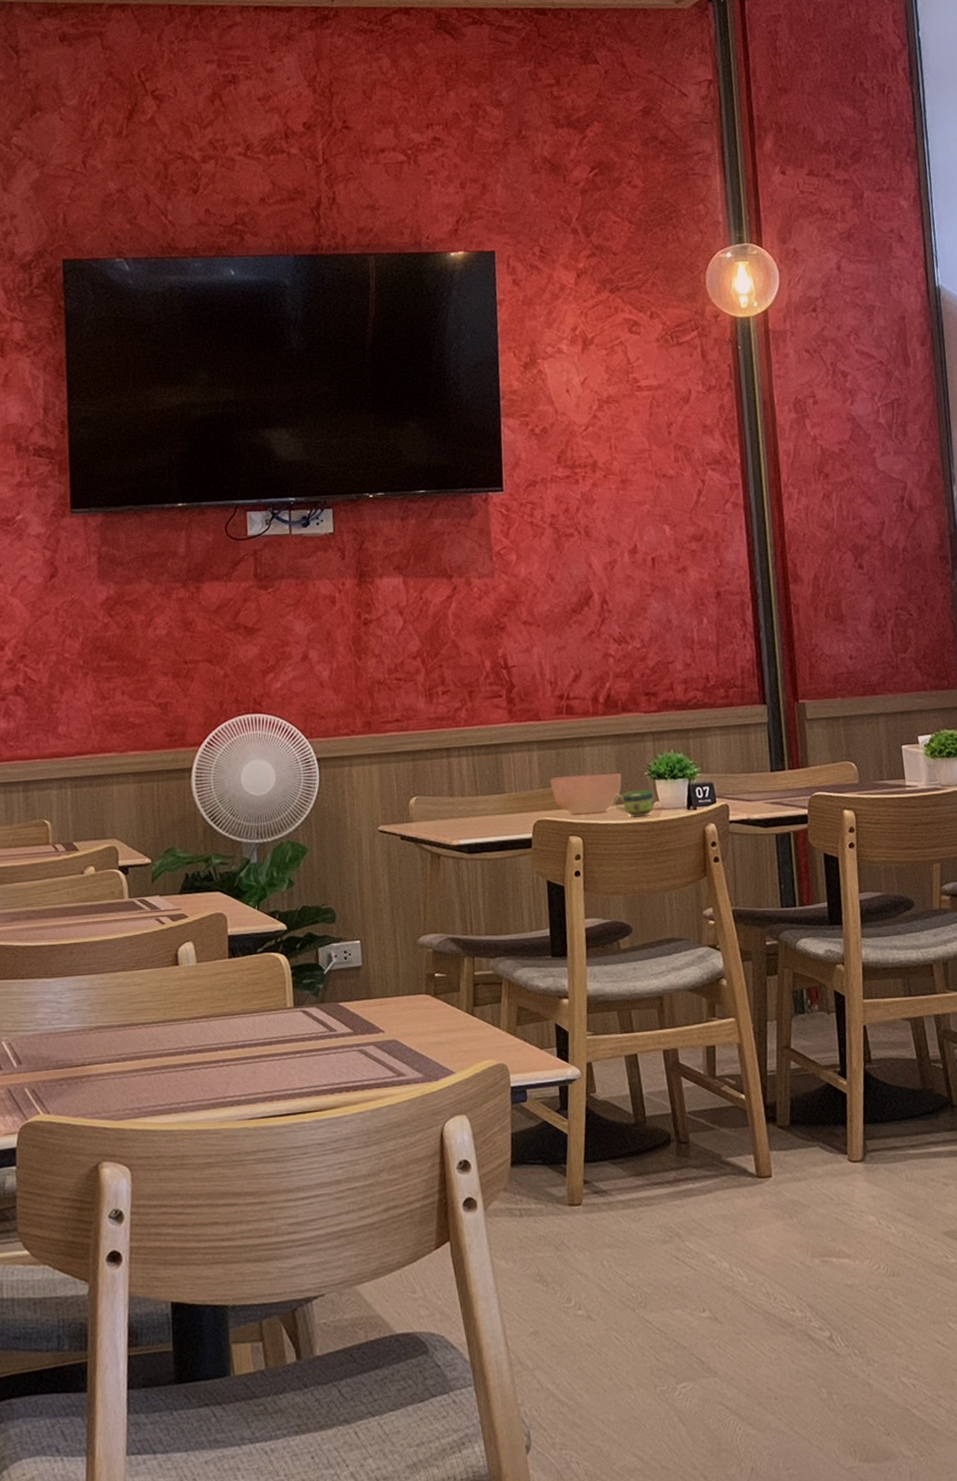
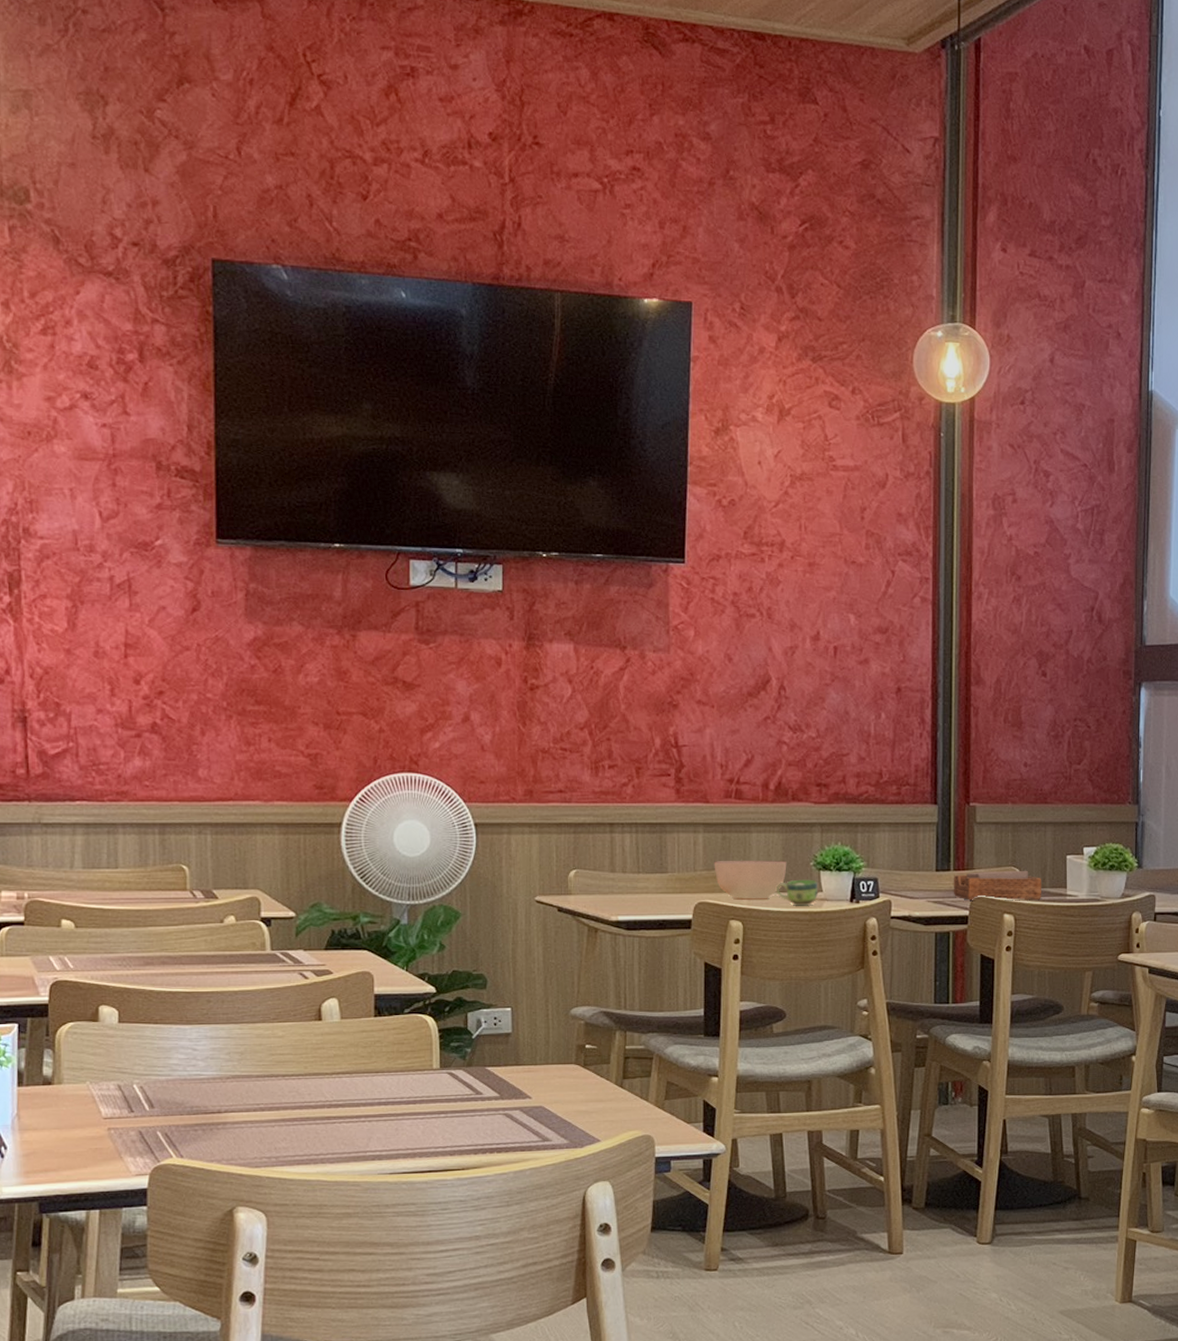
napkin holder: none [788,763,881,800] -> present [953,870,1042,901]

